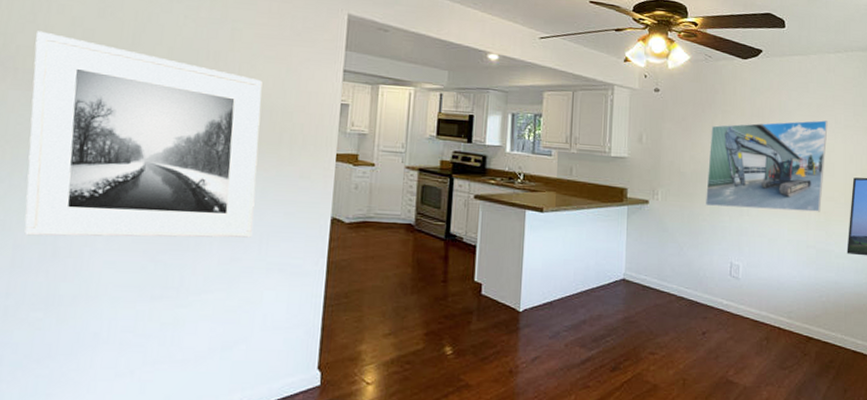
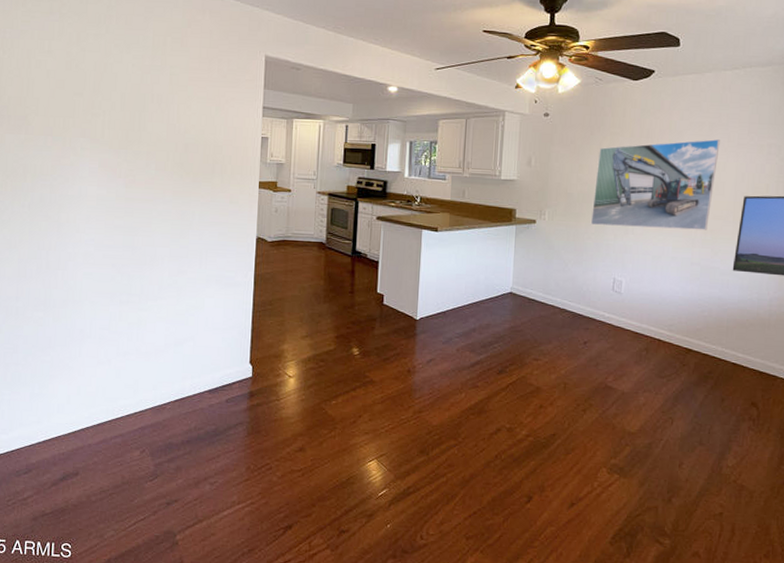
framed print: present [24,31,263,238] -> none [21,83,197,254]

